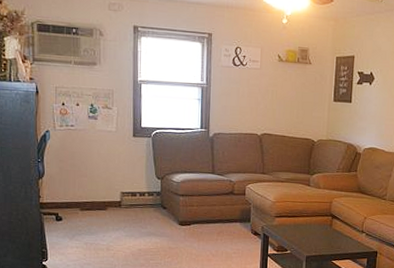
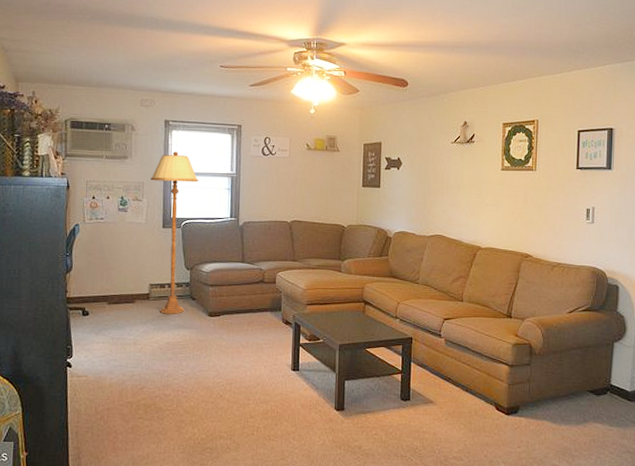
floor lamp: none [120,59,169,222] -> present [150,152,199,314]

